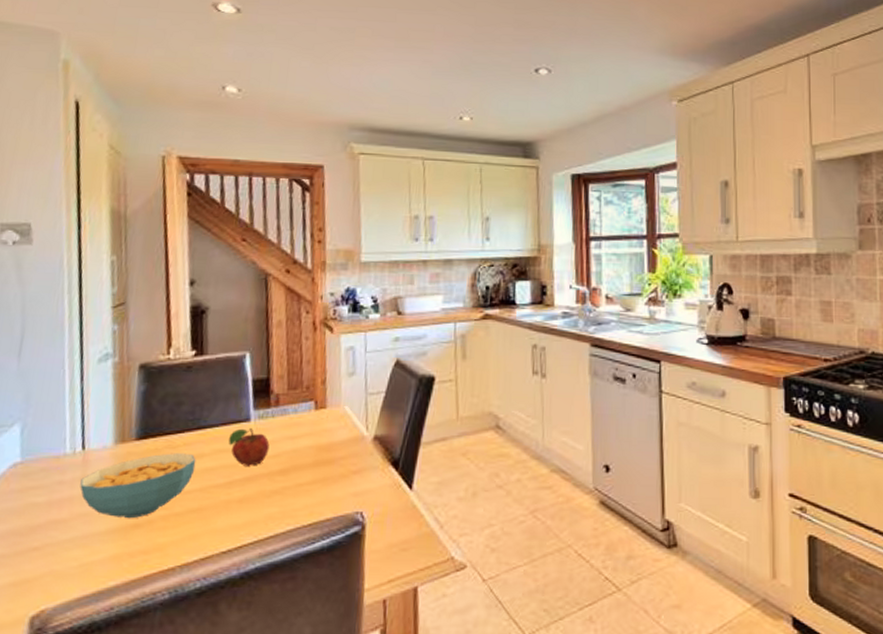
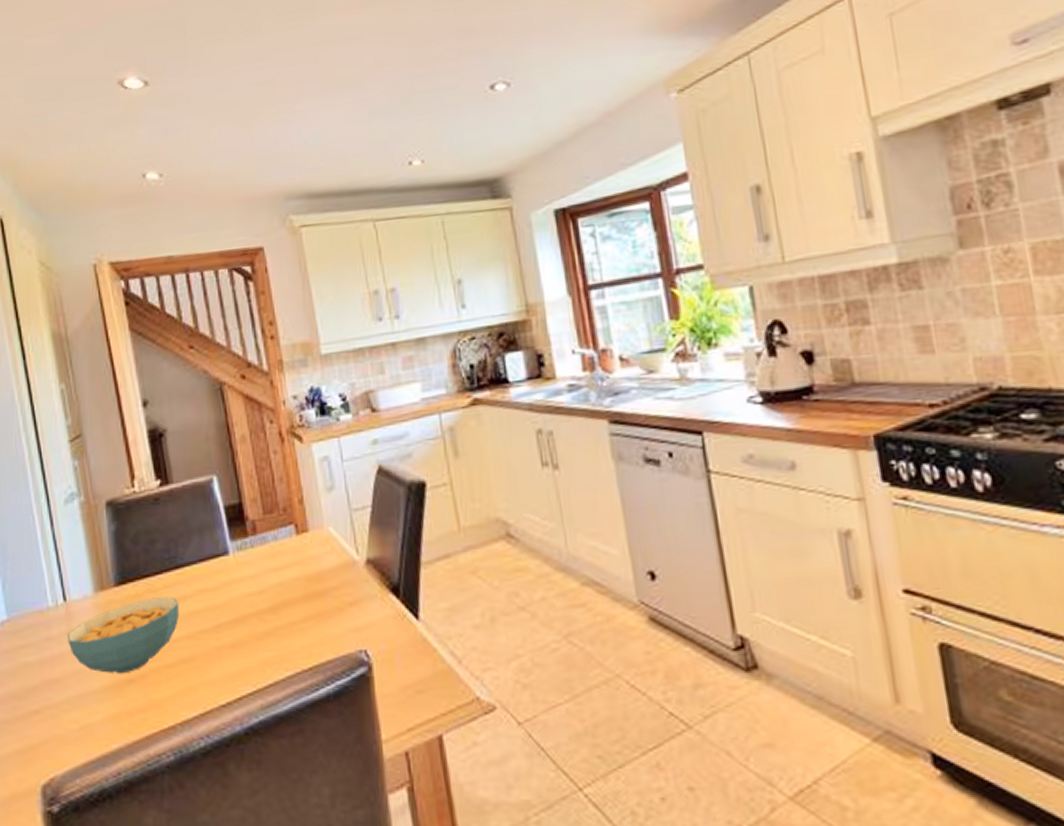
fruit: present [228,427,270,466] -> none [209,561,254,606]

